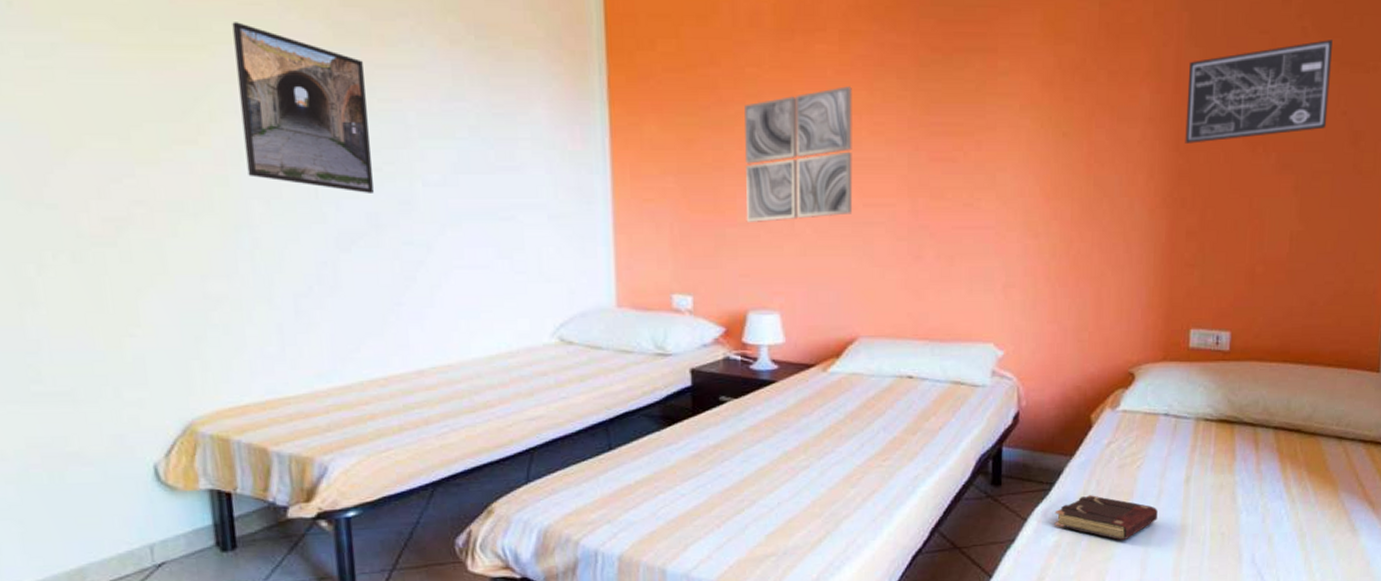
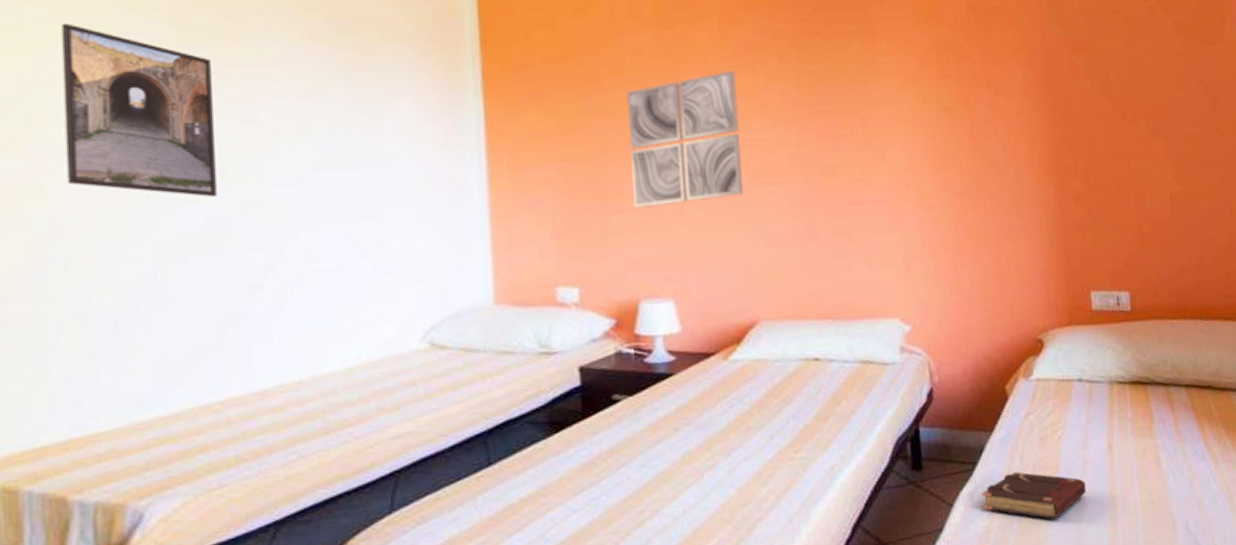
wall art: present [1185,40,1333,144] -> none [1054,17,1186,114]

